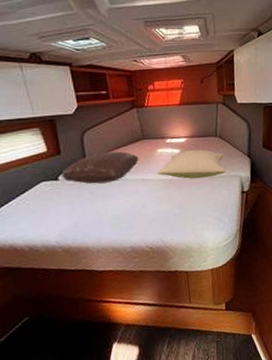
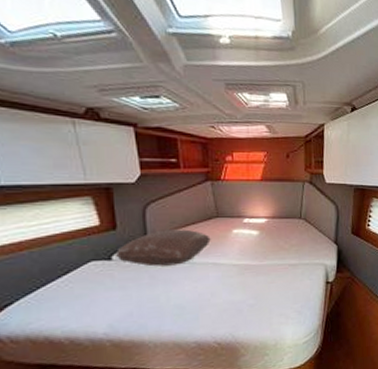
pillow: present [157,149,226,179] -> none [231,232,310,266]

